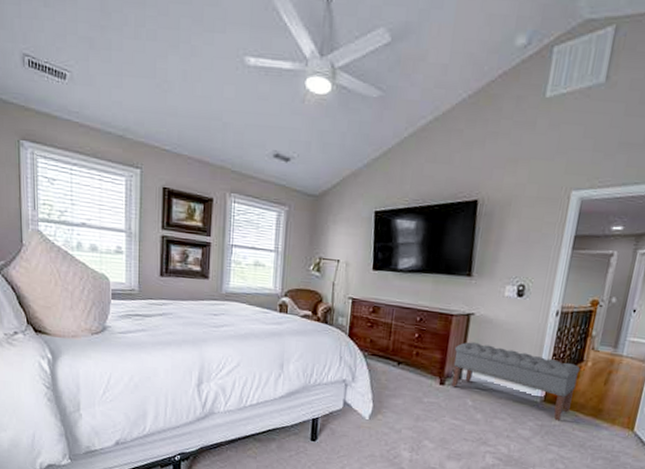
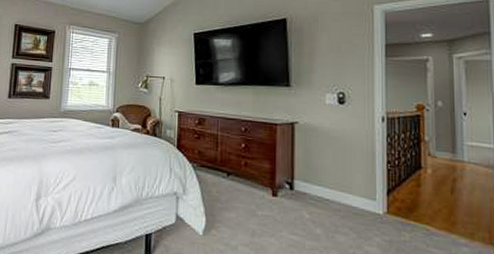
bench: present [451,342,581,421] -> none [283,150,421,236]

